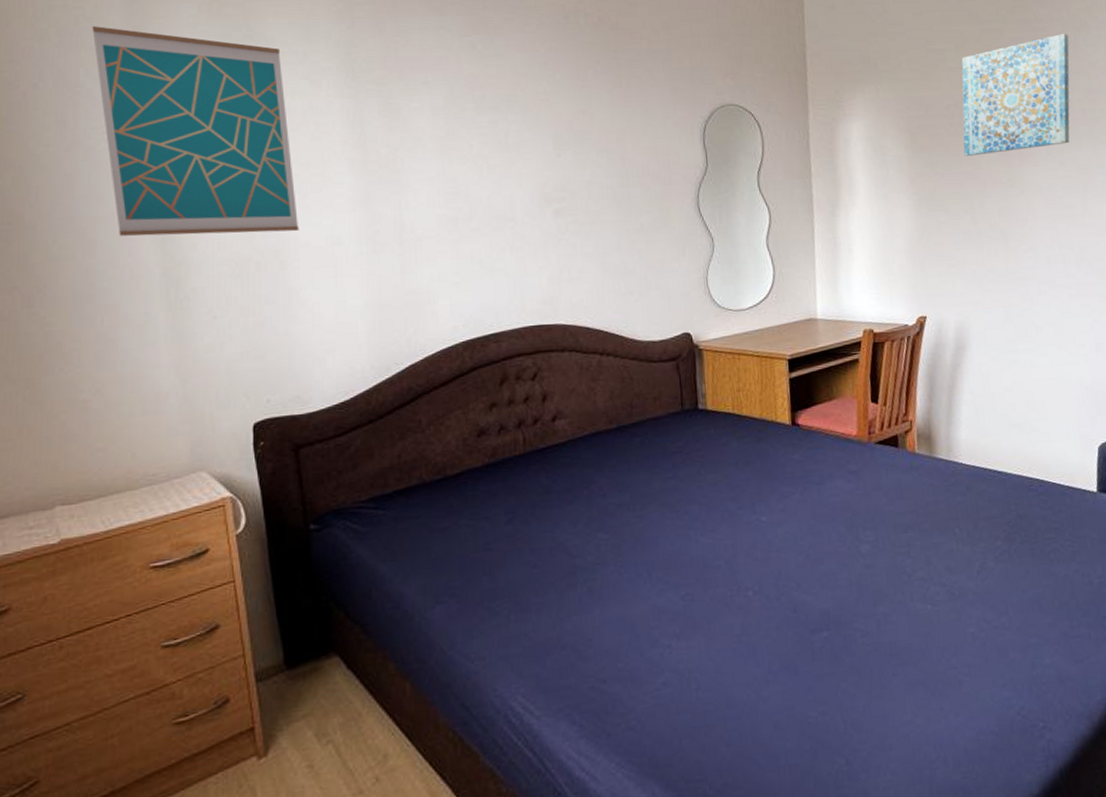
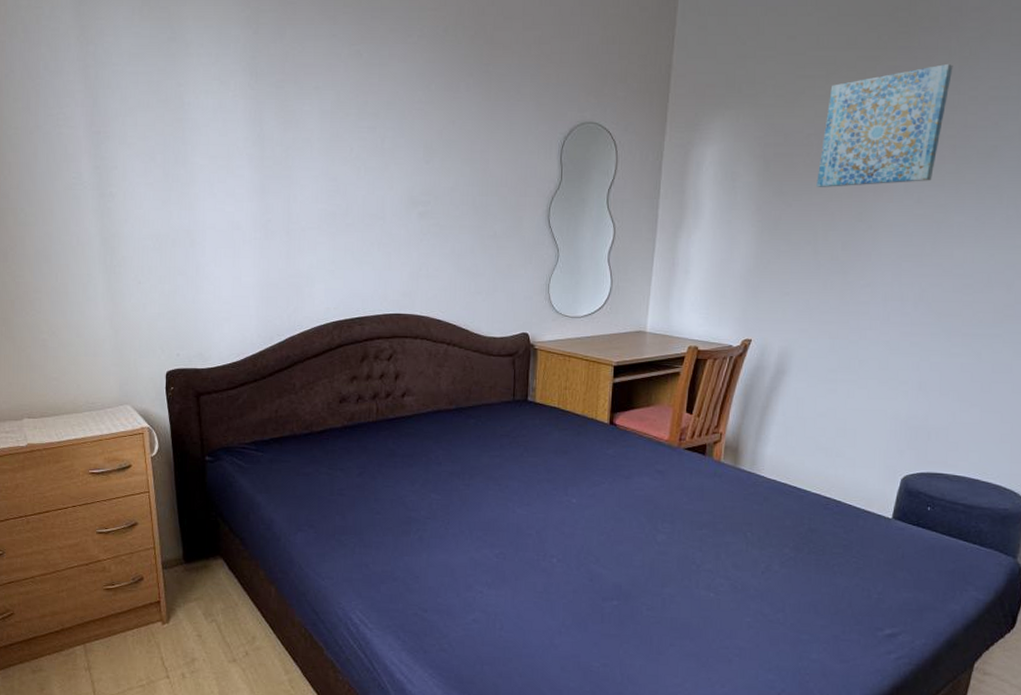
wall art: present [92,26,299,237] -> none [50,25,207,214]

